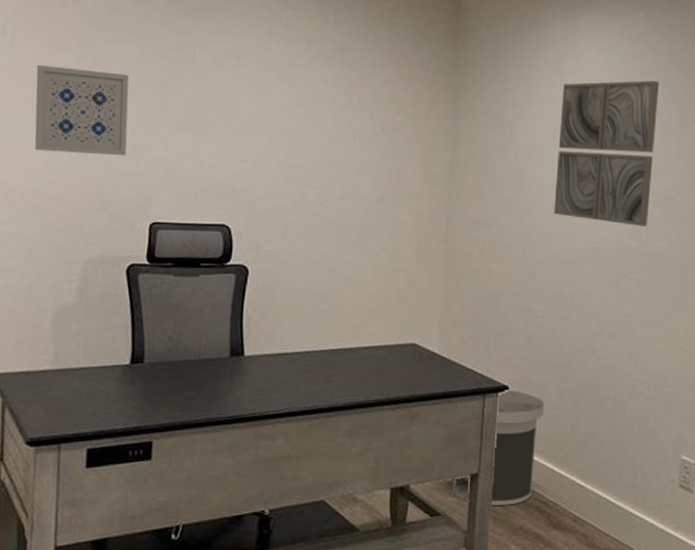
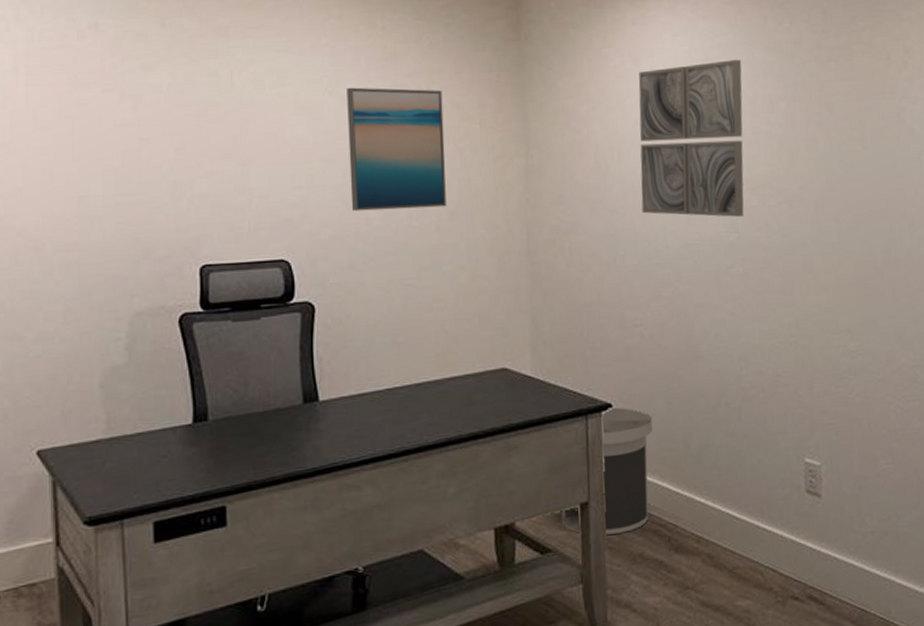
wall art: present [34,64,129,156] -> none [56,103,167,199]
wall art: none [290,73,382,191] -> present [346,87,446,211]

